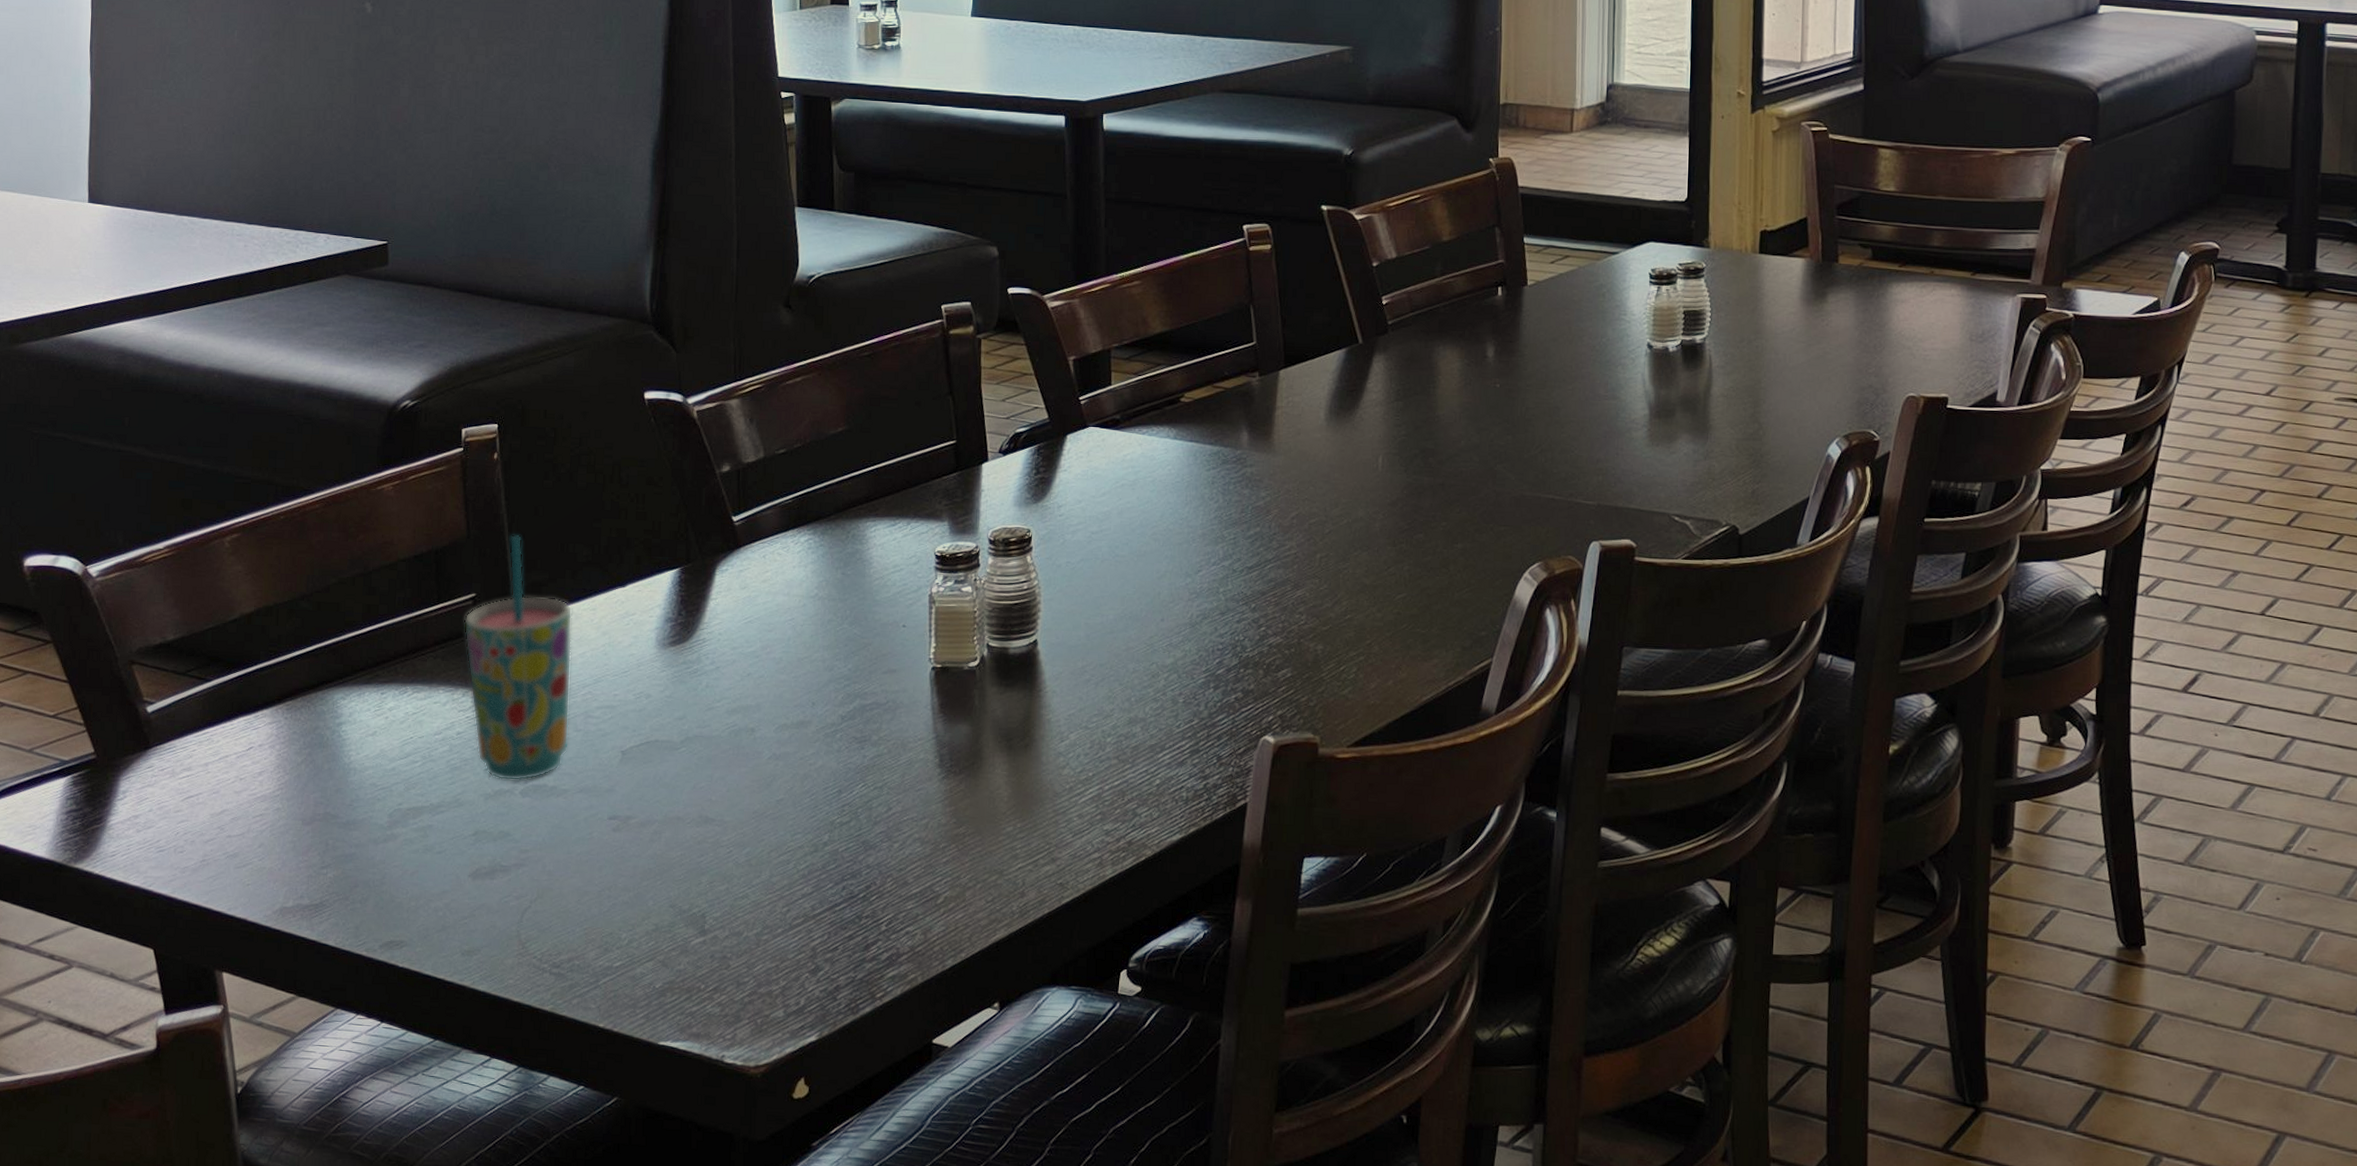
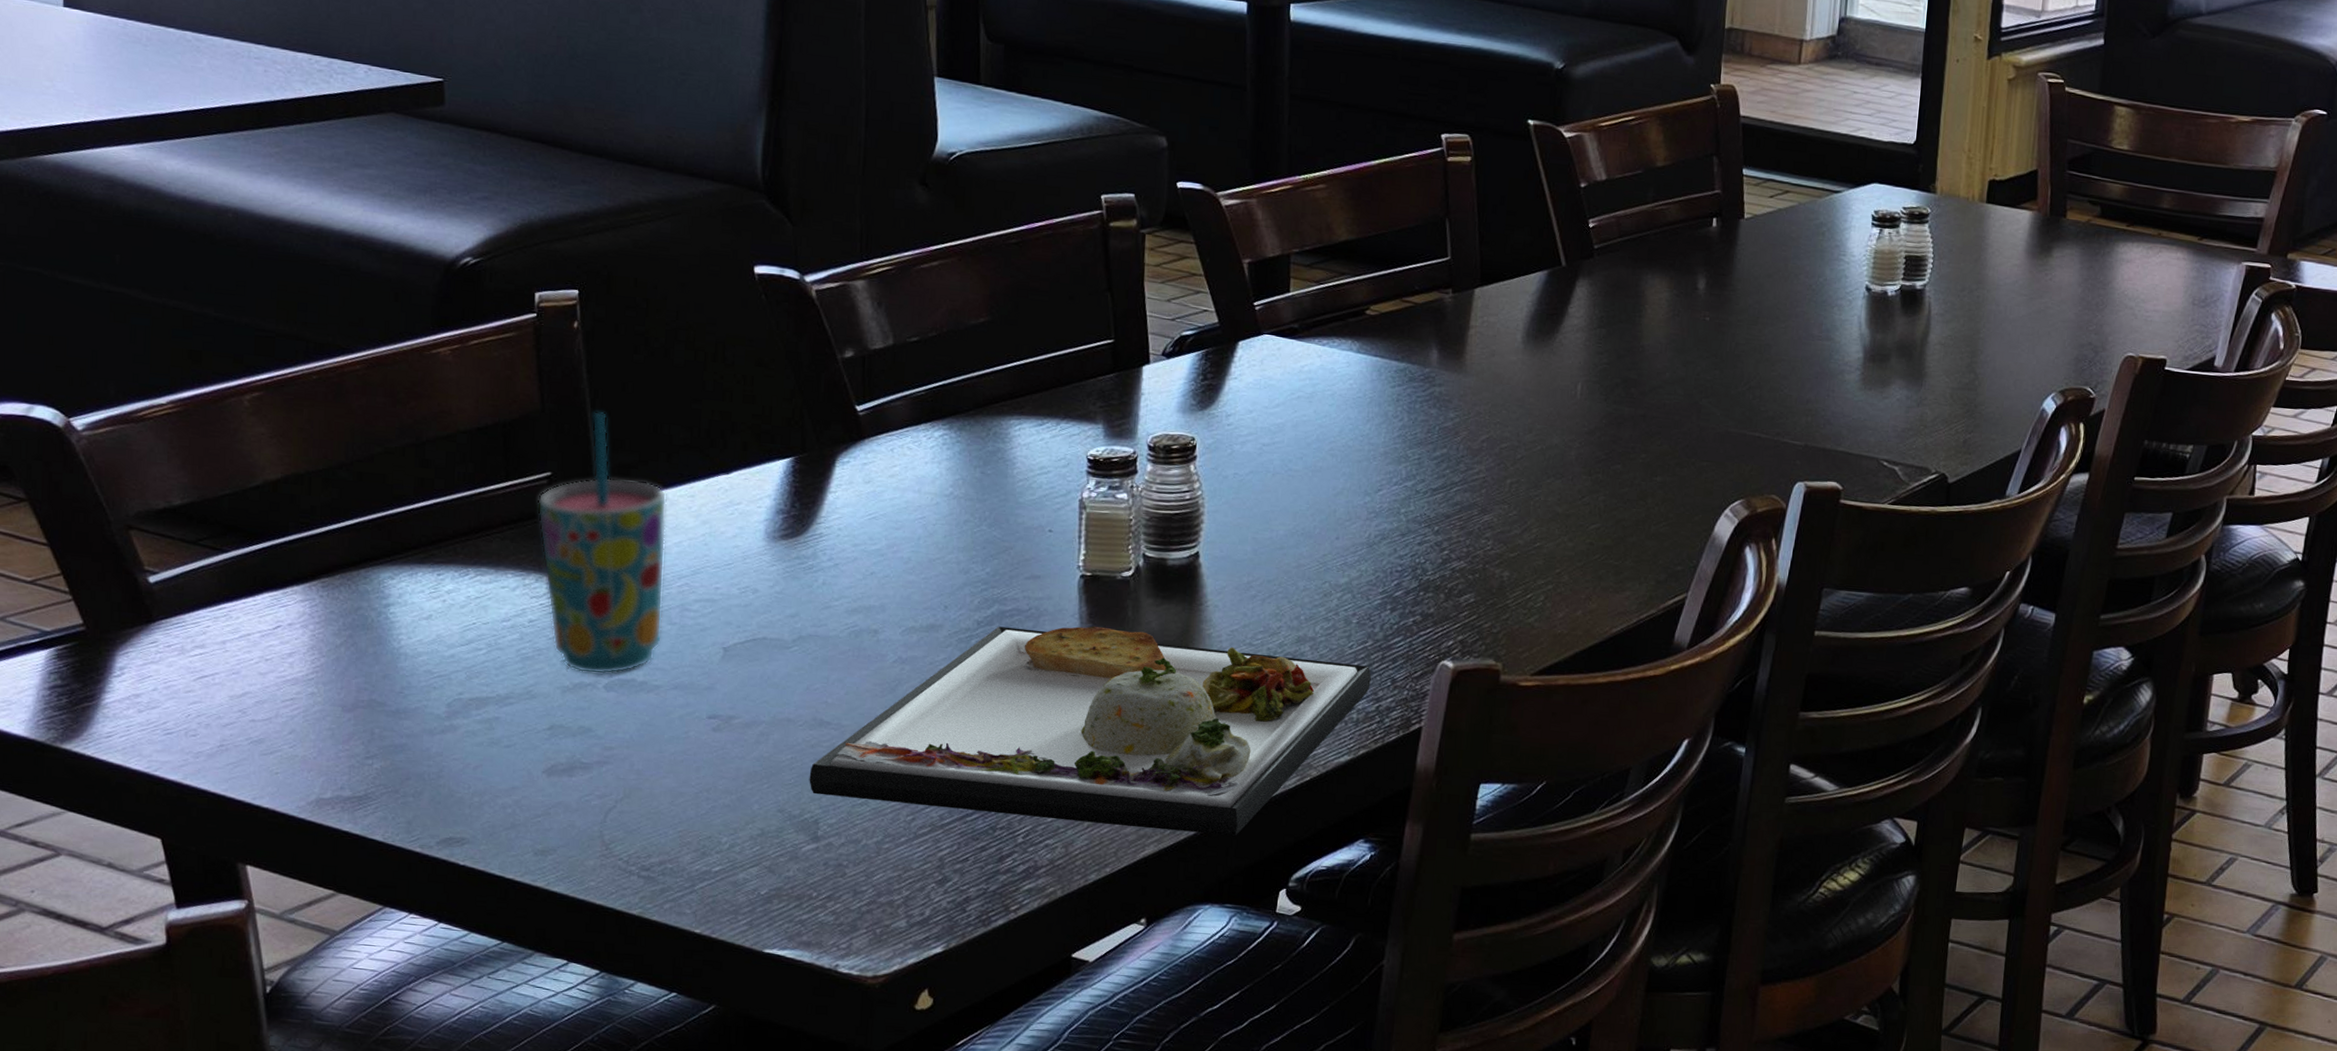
dinner plate: none [696,716,1198,918] -> present [809,625,1371,836]

